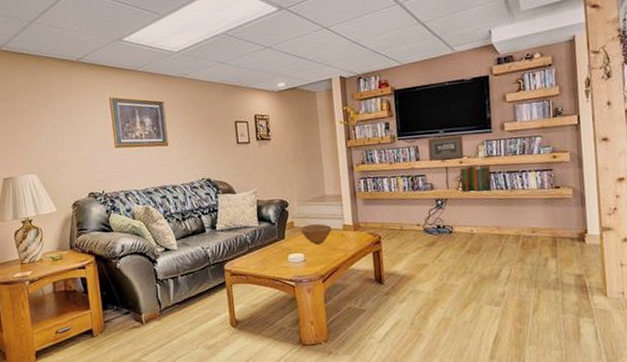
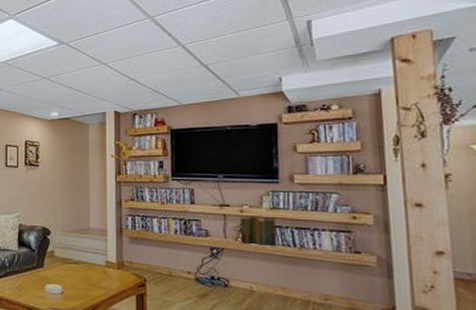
bowl: present [300,224,332,244] -> none [60,256,94,278]
picture frame: present [427,135,464,161] -> none [204,182,246,207]

